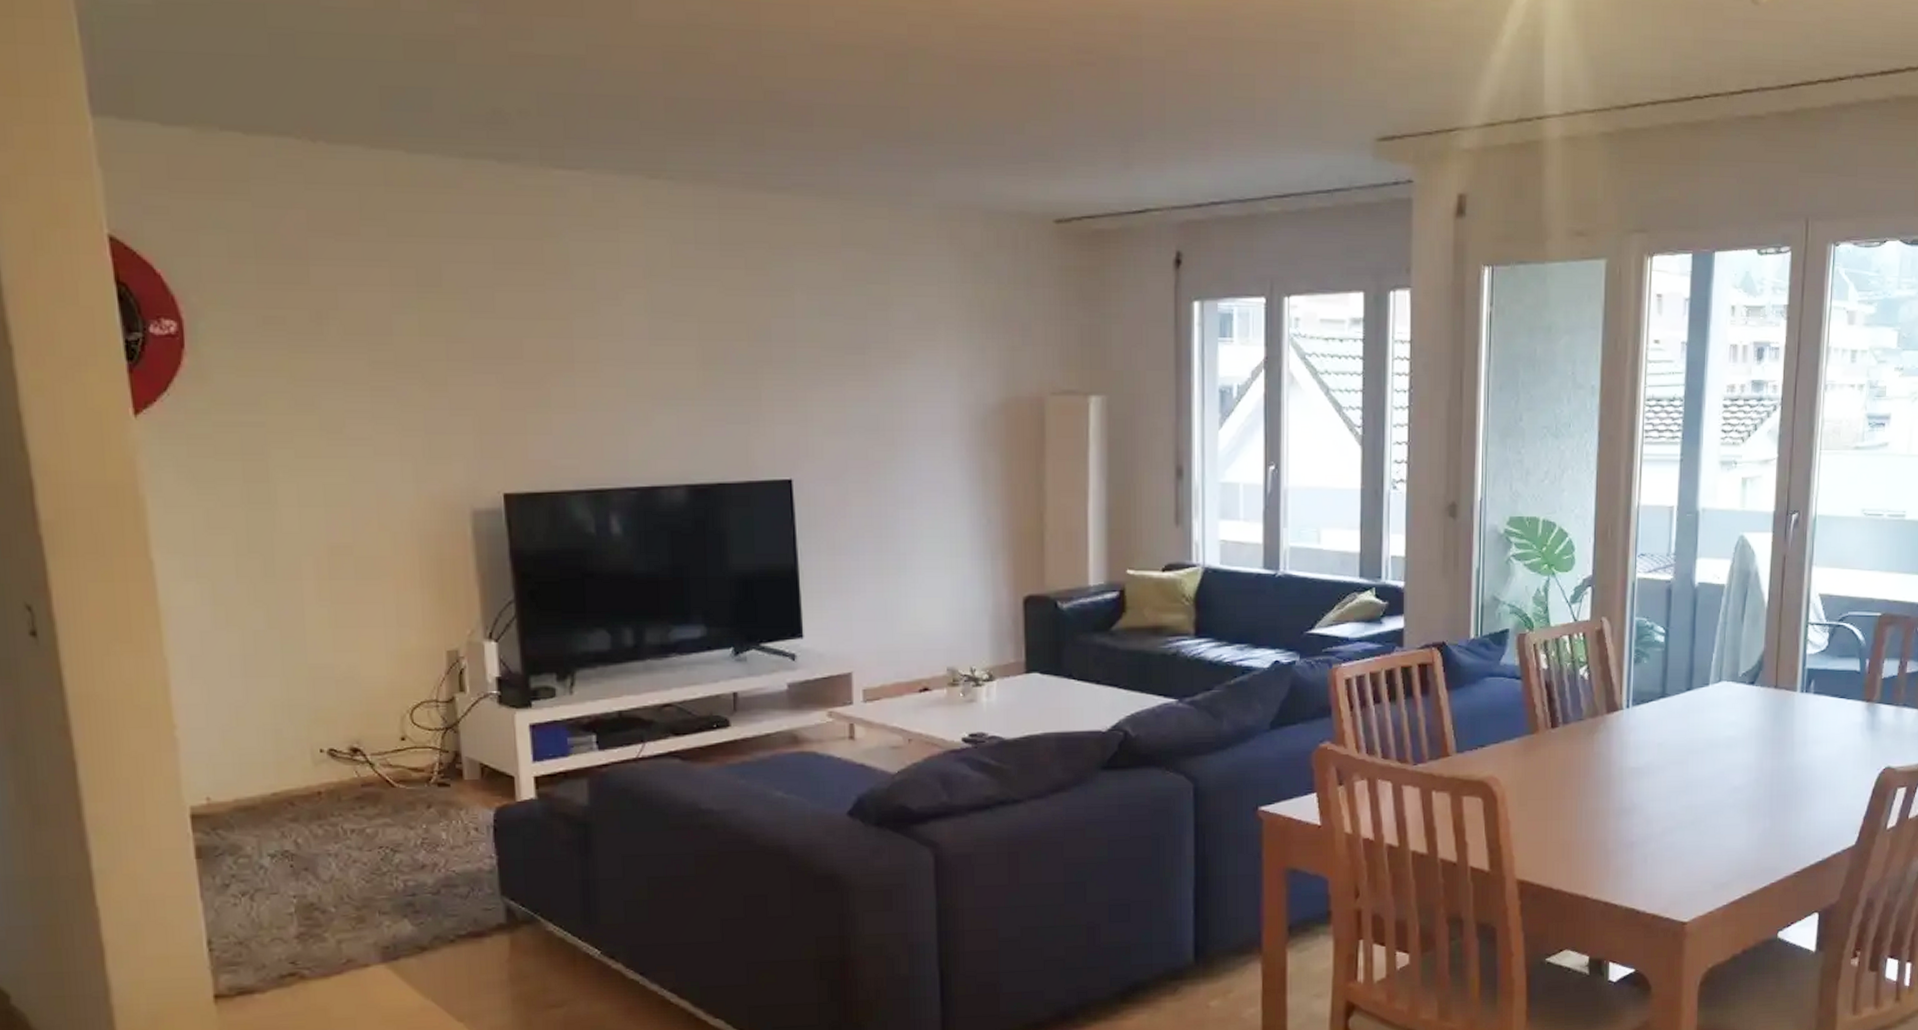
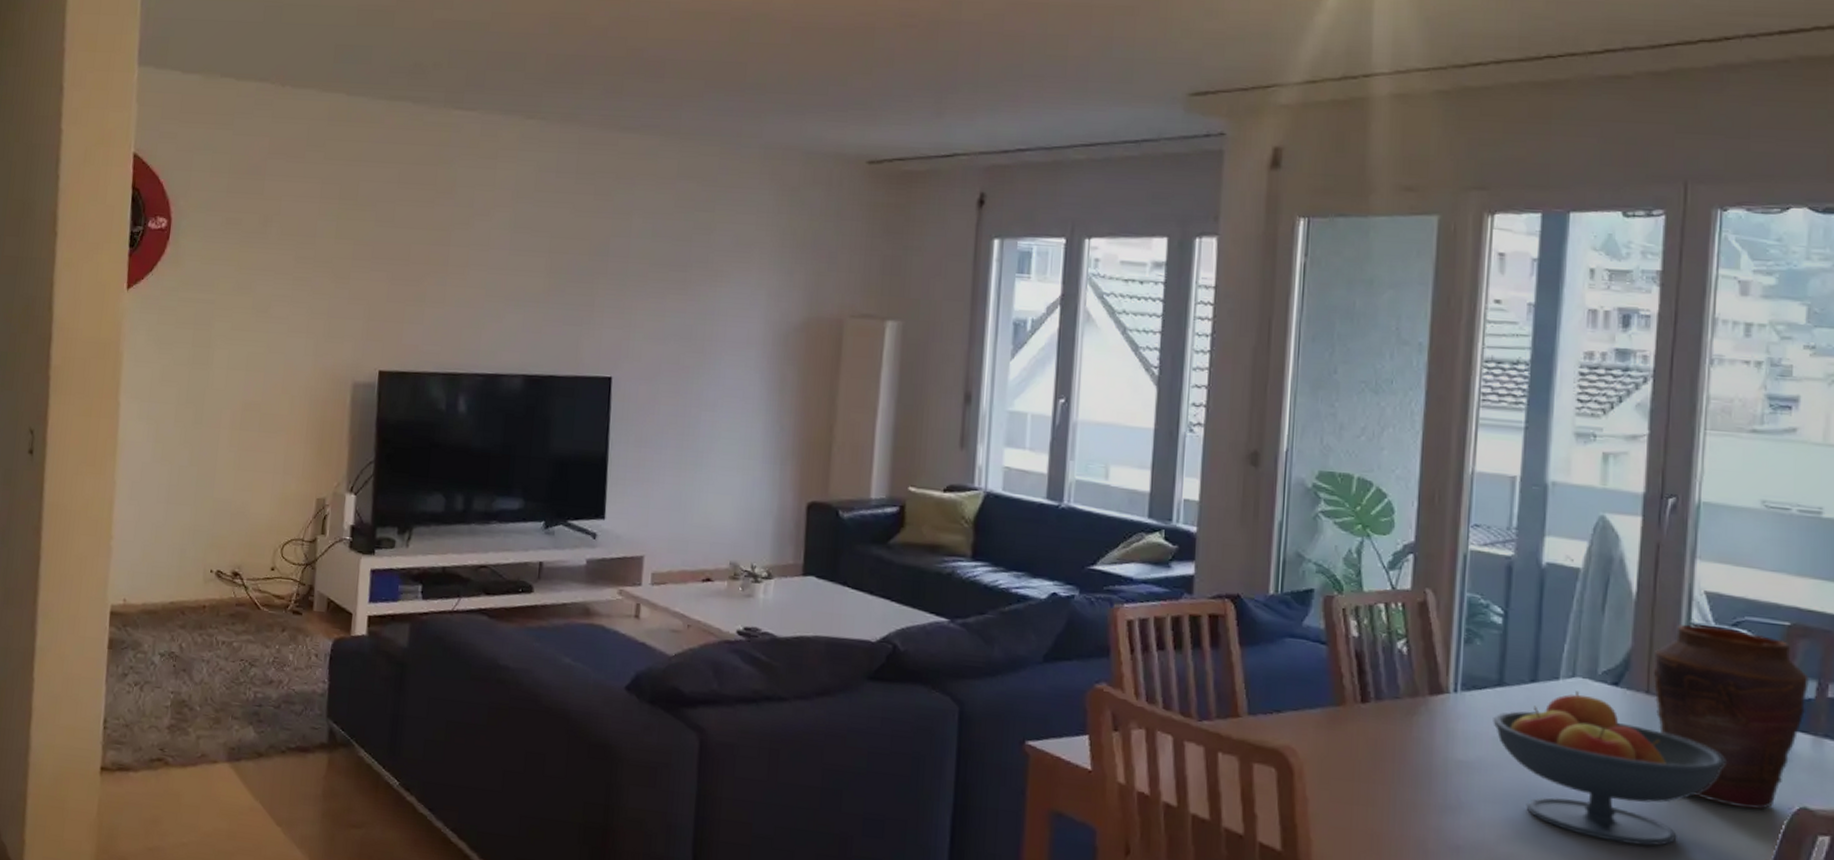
fruit bowl: none [1658,693,1832,818] -> present [1493,691,1725,846]
vase: none [1780,622,1894,775] -> present [1653,624,1809,810]

